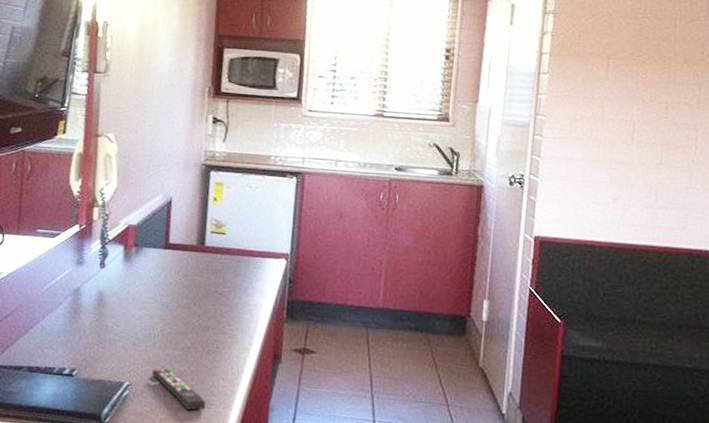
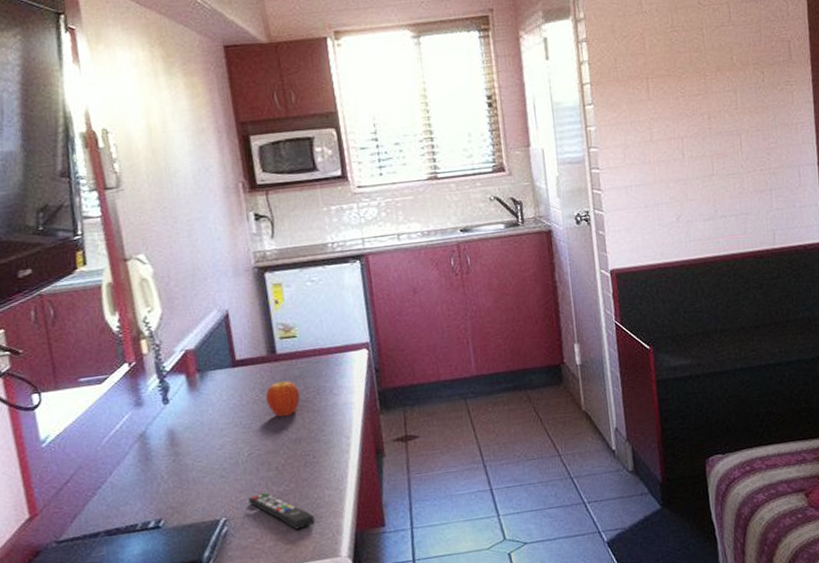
fruit: none [186,269,218,304] -> present [265,379,301,418]

